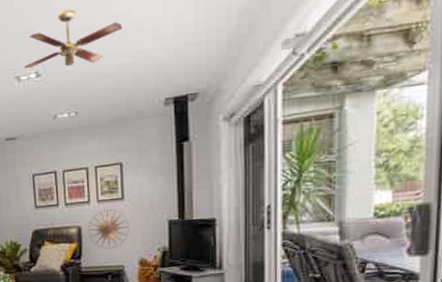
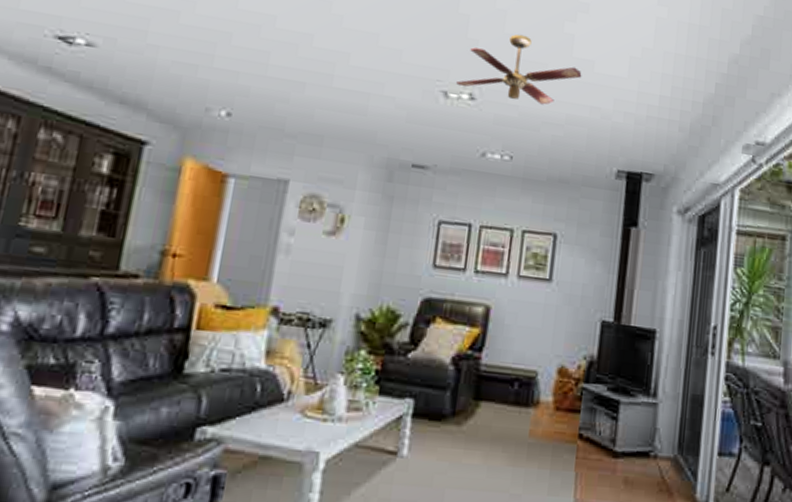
wall art: present [88,209,130,249] -> none [498,290,553,346]

